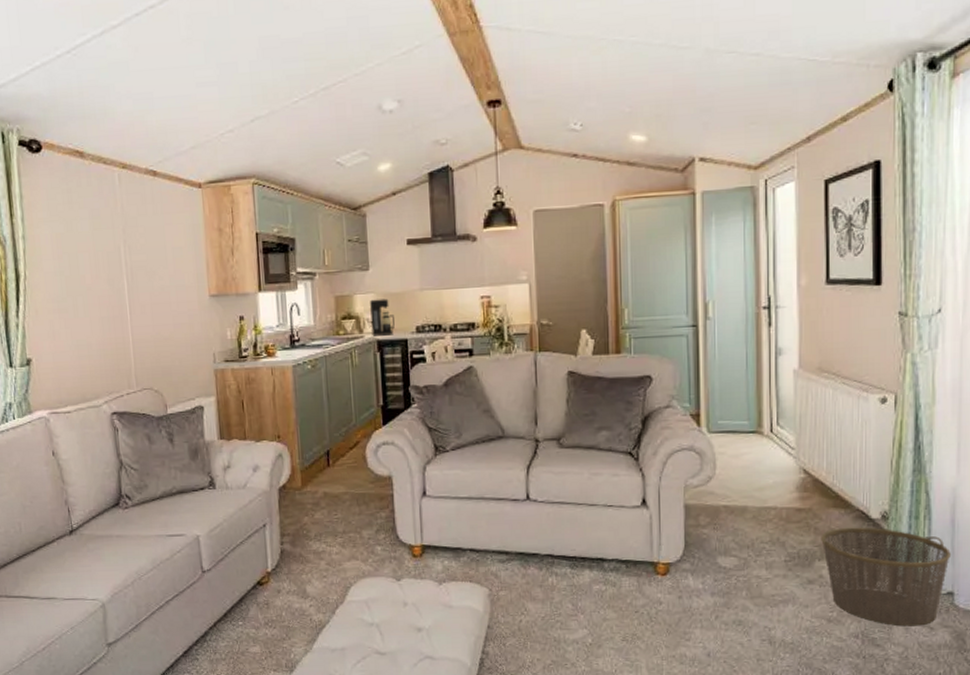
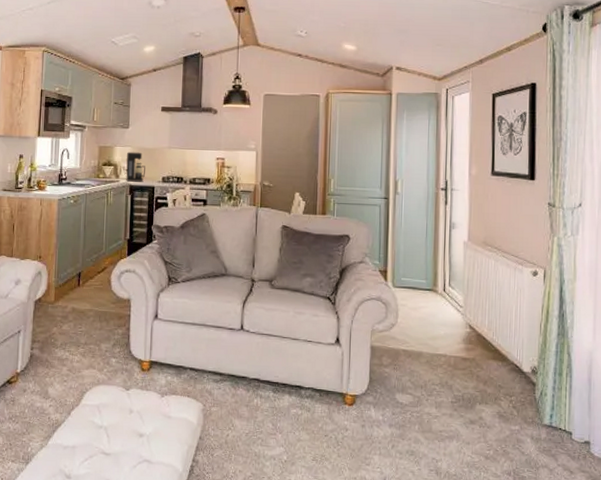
basket: present [821,527,951,627] -> none [482,377,588,469]

